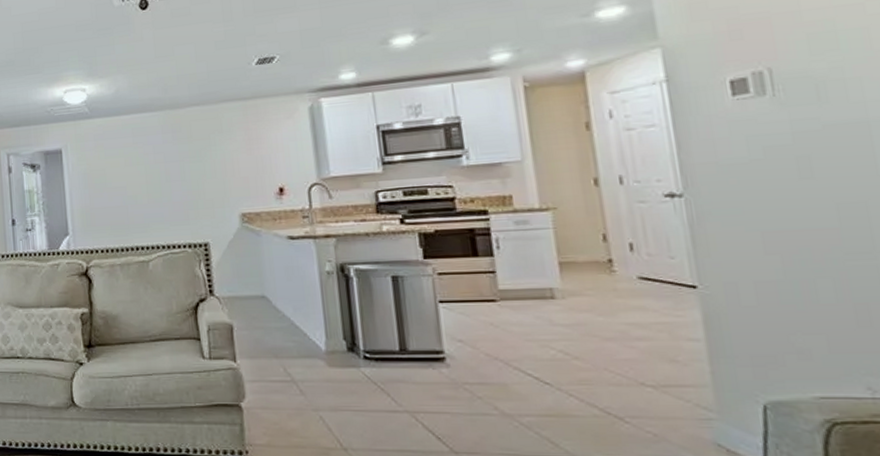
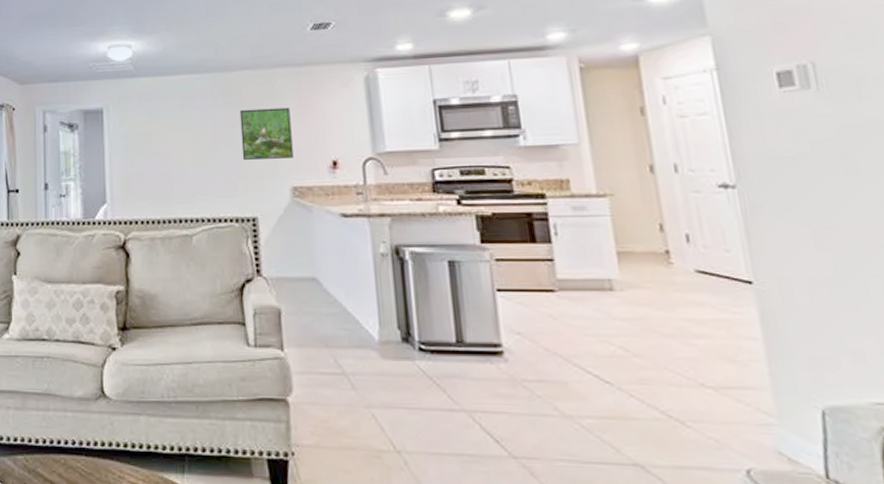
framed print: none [189,139,242,190] -> present [239,107,293,160]

